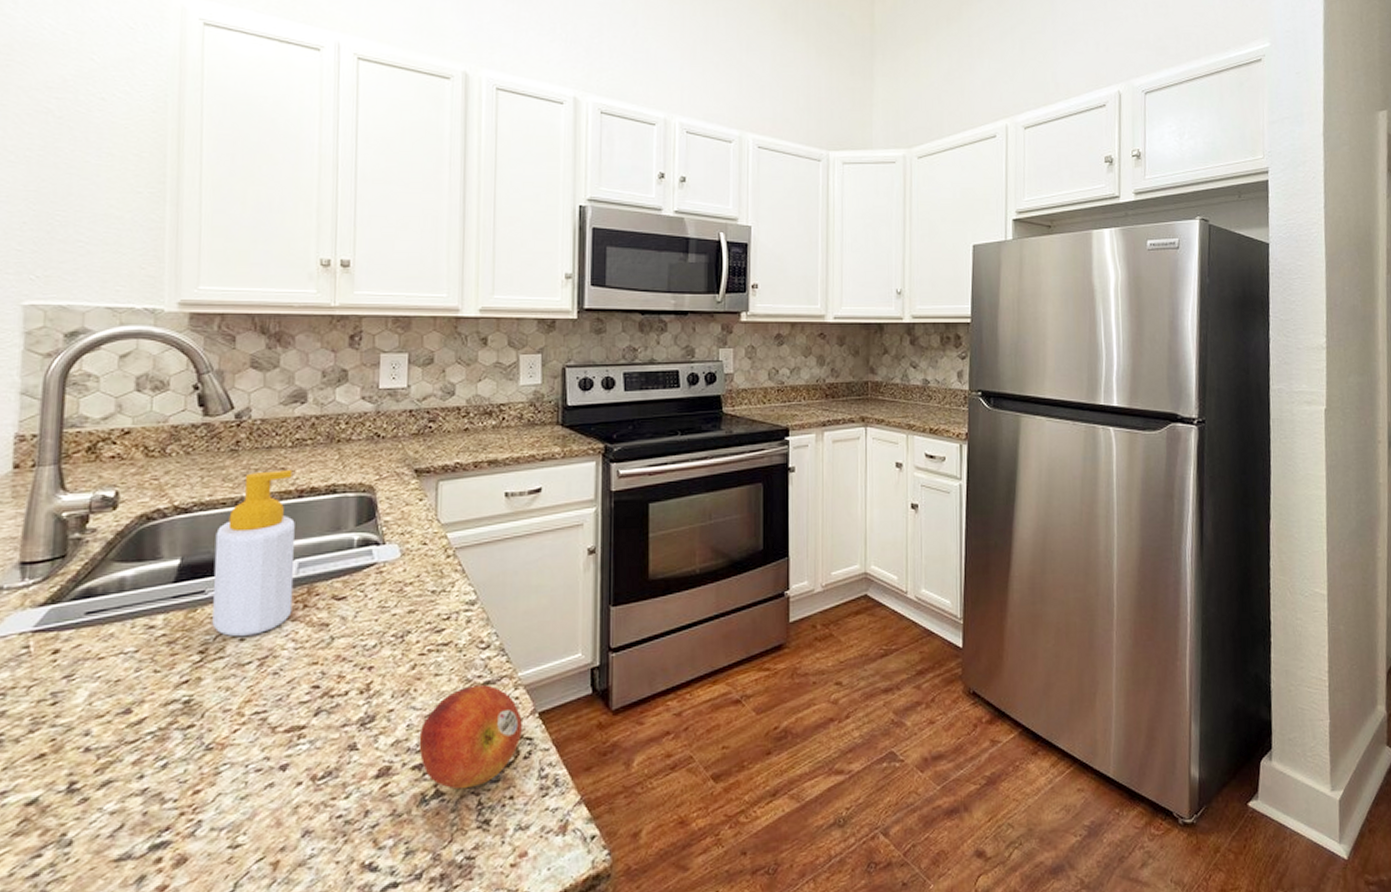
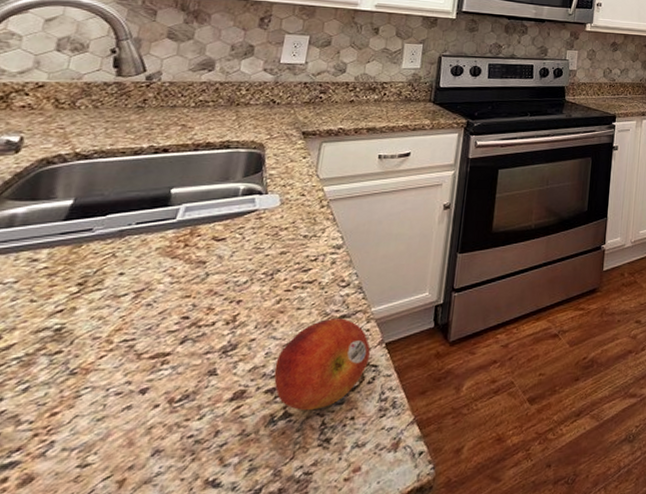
soap bottle: present [212,469,295,636] -> none [95,126,192,270]

